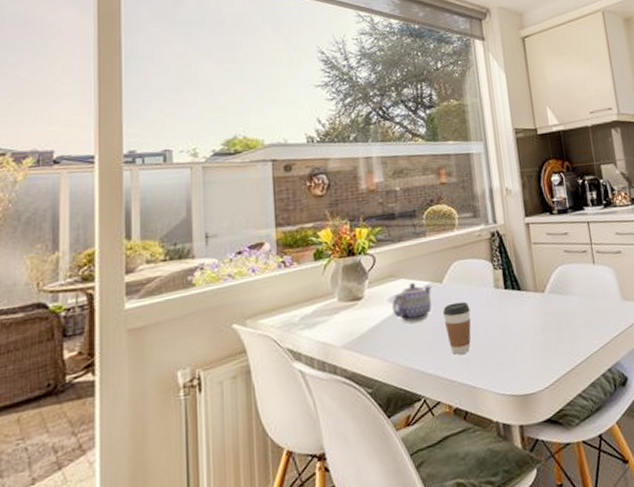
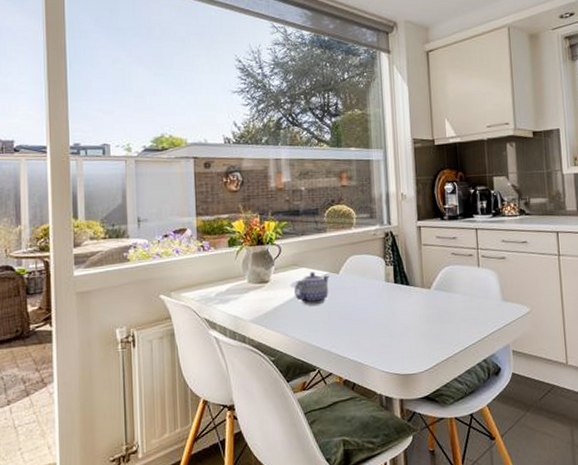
coffee cup: present [443,301,471,355] -> none [338,291,363,335]

